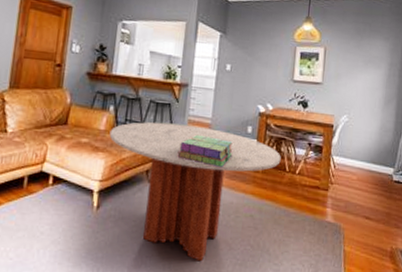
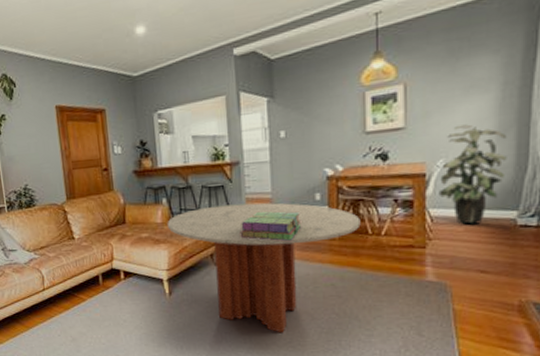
indoor plant: none [340,89,390,175] -> present [435,124,507,225]

